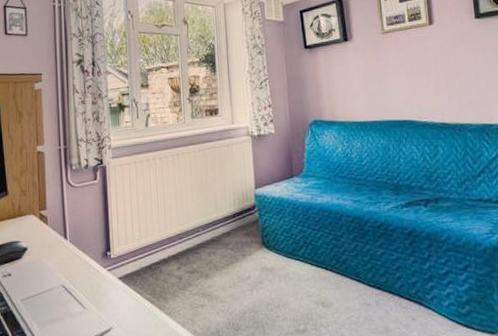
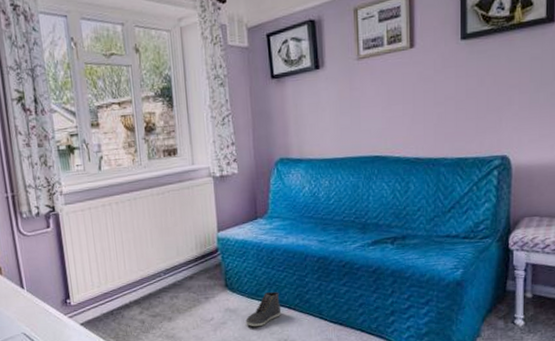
sneaker: none [282,251,318,288] -> present [246,292,282,327]

